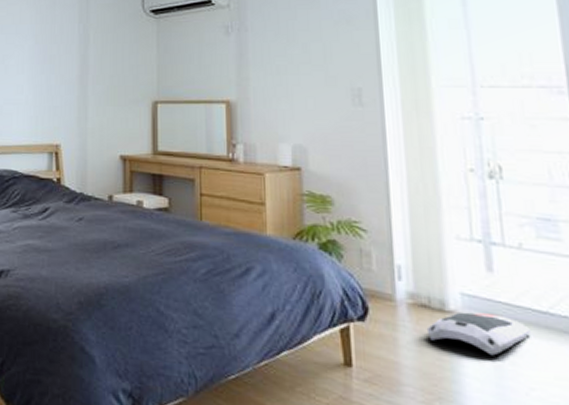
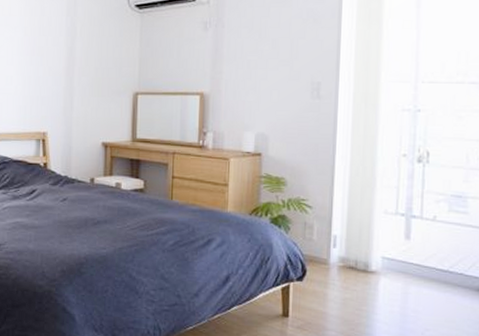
air purifier: present [426,311,530,356] -> none [351,272,432,306]

